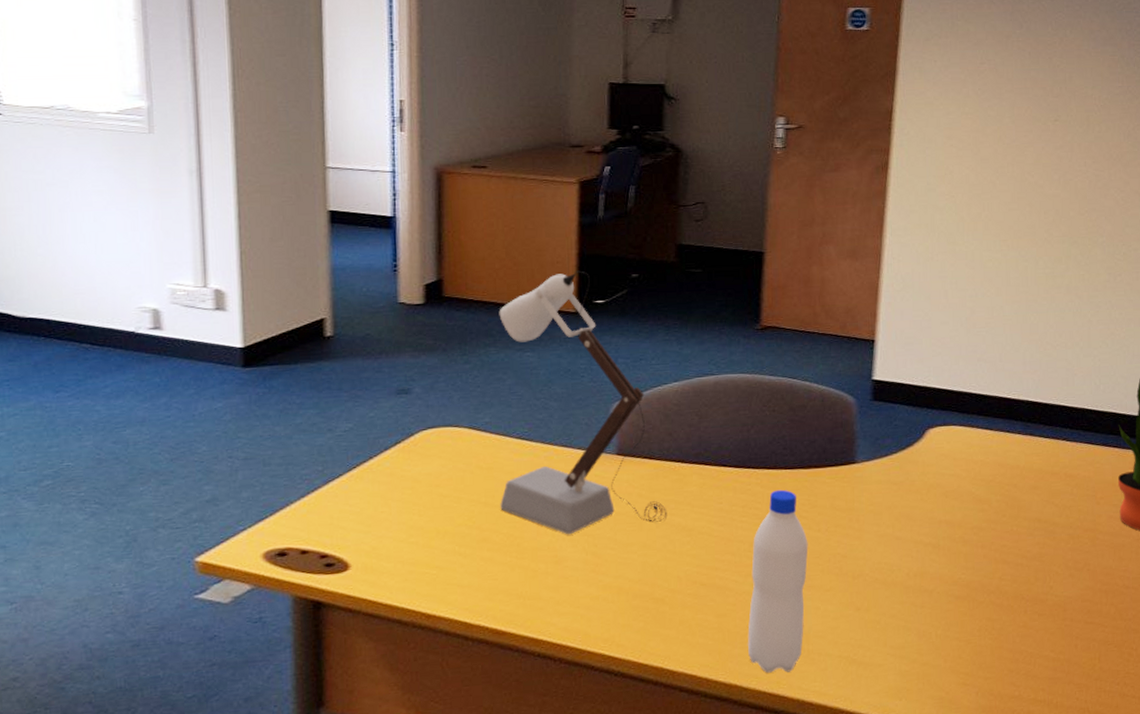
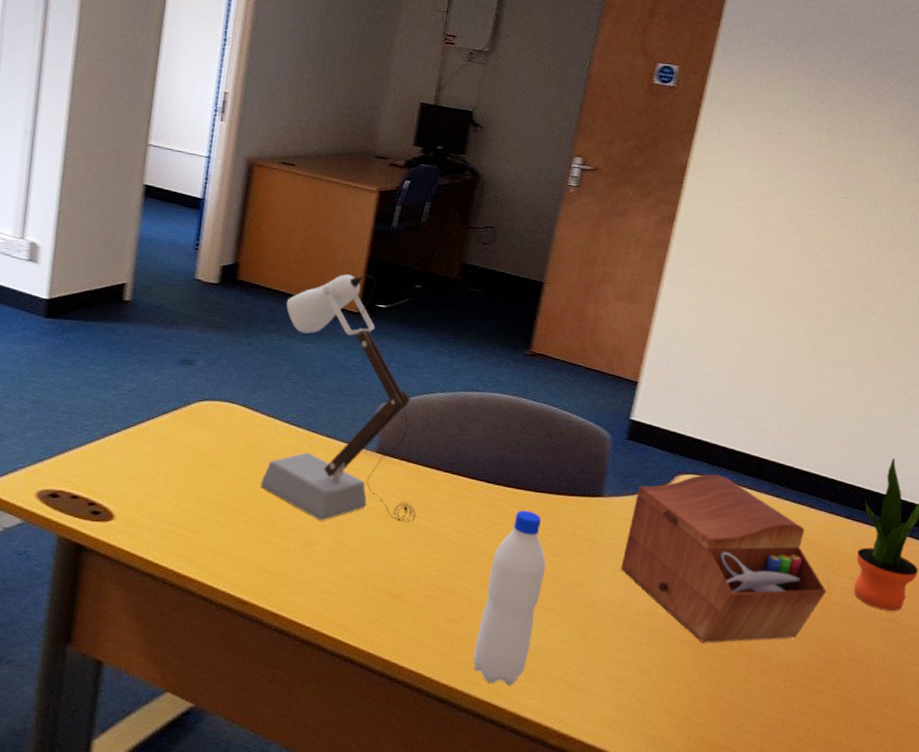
sewing box: none [884,421,1093,596] -> present [621,474,826,643]

